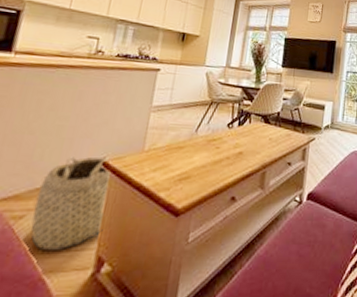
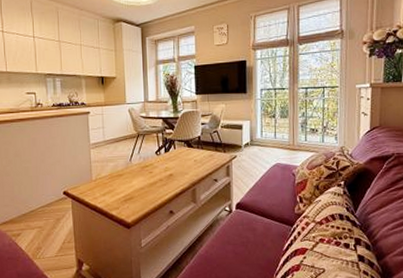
basket: present [30,155,112,250] -> none [24,186,77,256]

